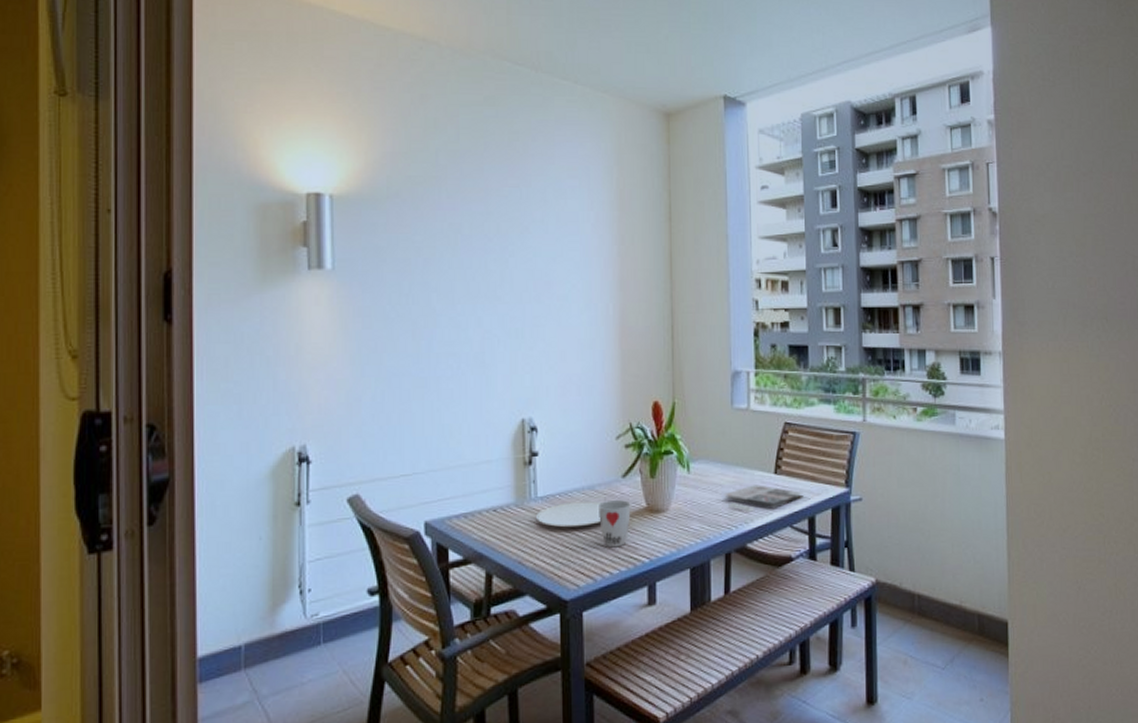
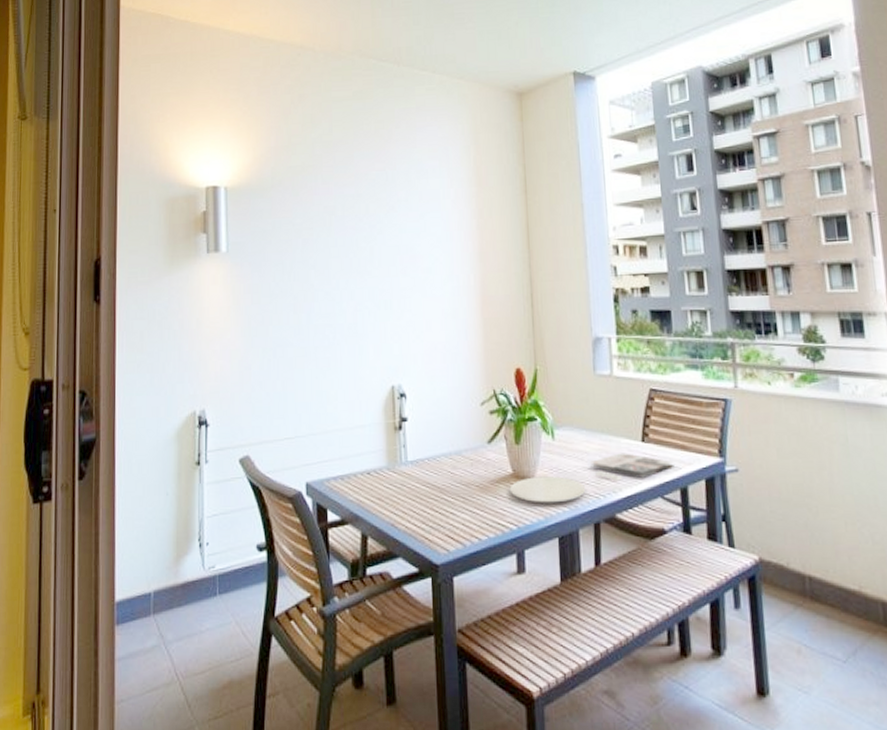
plate: present [536,501,602,528] -> none [407,466,469,492]
cup: present [597,500,631,548] -> none [465,466,498,513]
plate: none [643,509,719,536] -> present [509,476,586,503]

